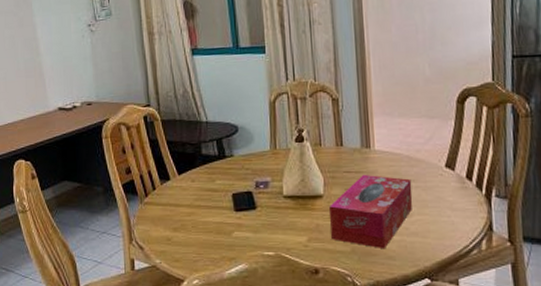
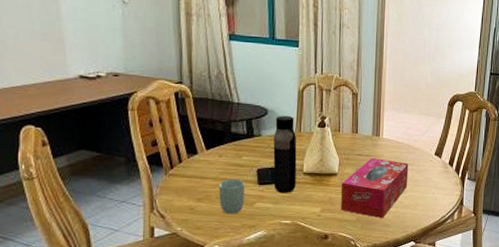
cup: none [193,205,222,245] -> present [218,179,245,214]
water bottle: none [247,132,276,221] -> present [273,116,297,193]

